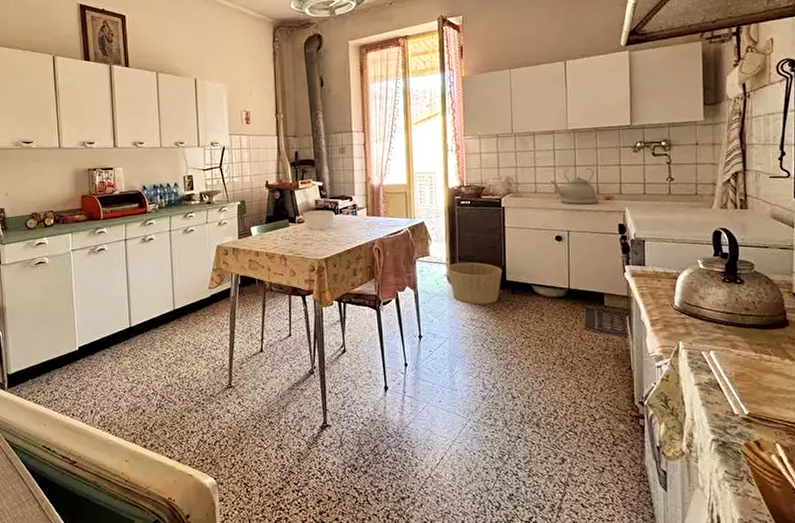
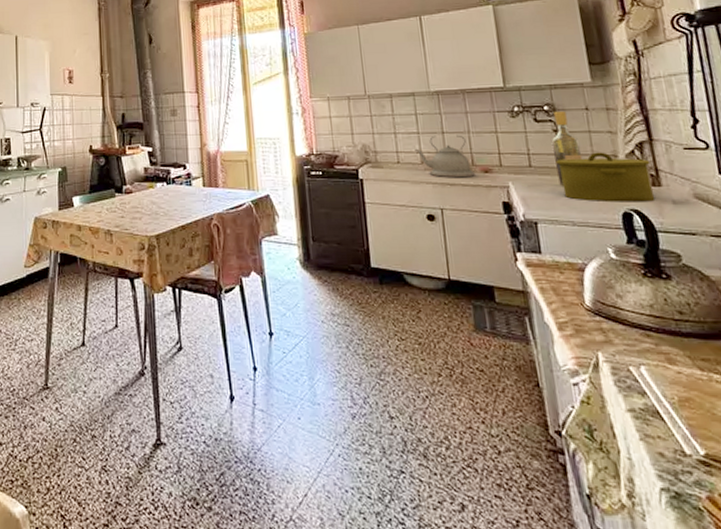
bowl: present [302,210,335,231] -> none [129,179,167,203]
basket: present [447,262,503,304] -> none [299,243,366,296]
bottle: none [665,147,688,211] -> present [552,112,583,187]
cooking pot: none [666,181,741,223] -> present [555,152,655,203]

